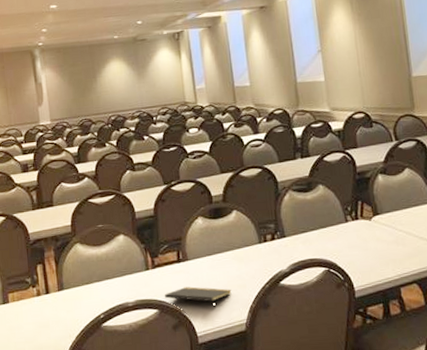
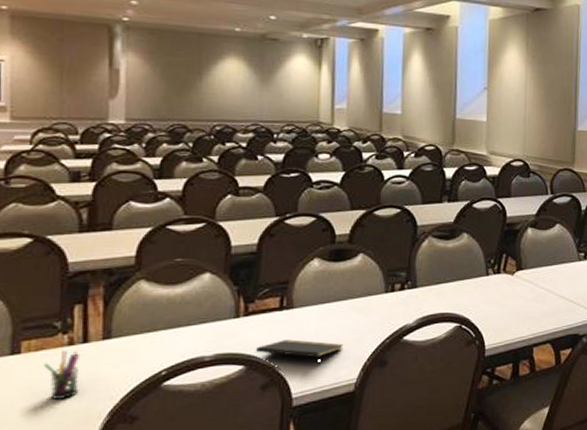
pen holder: none [24,300,48,338] -> present [43,350,81,400]

